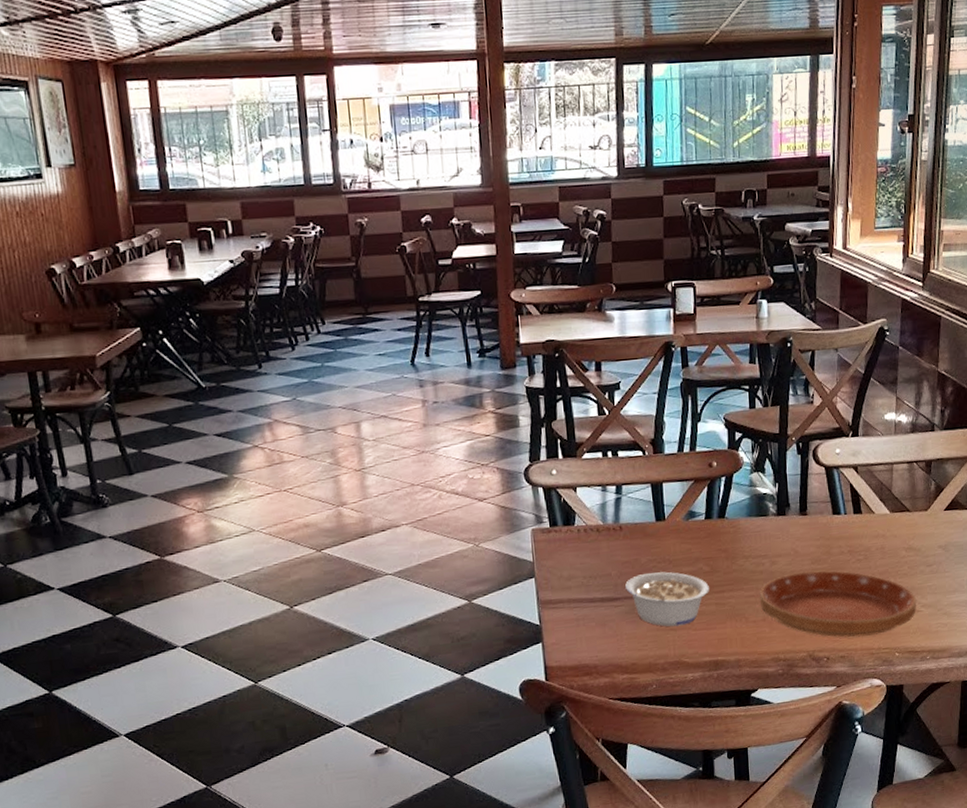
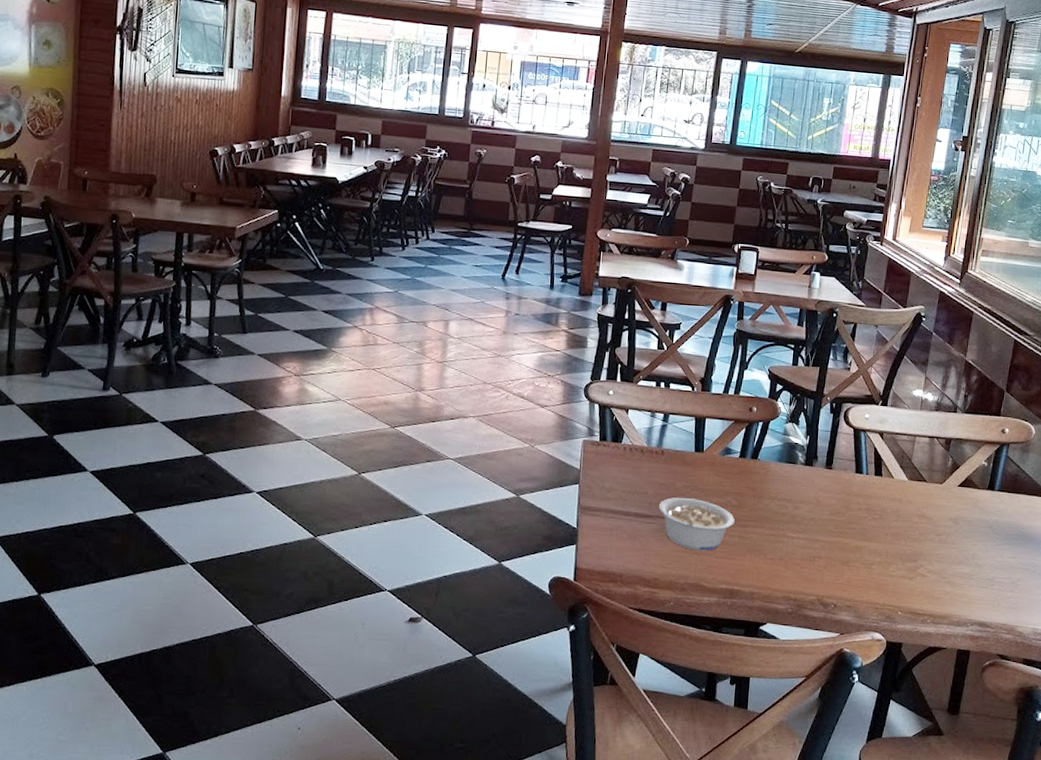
saucer: present [759,570,917,638] -> none [778,521,924,592]

